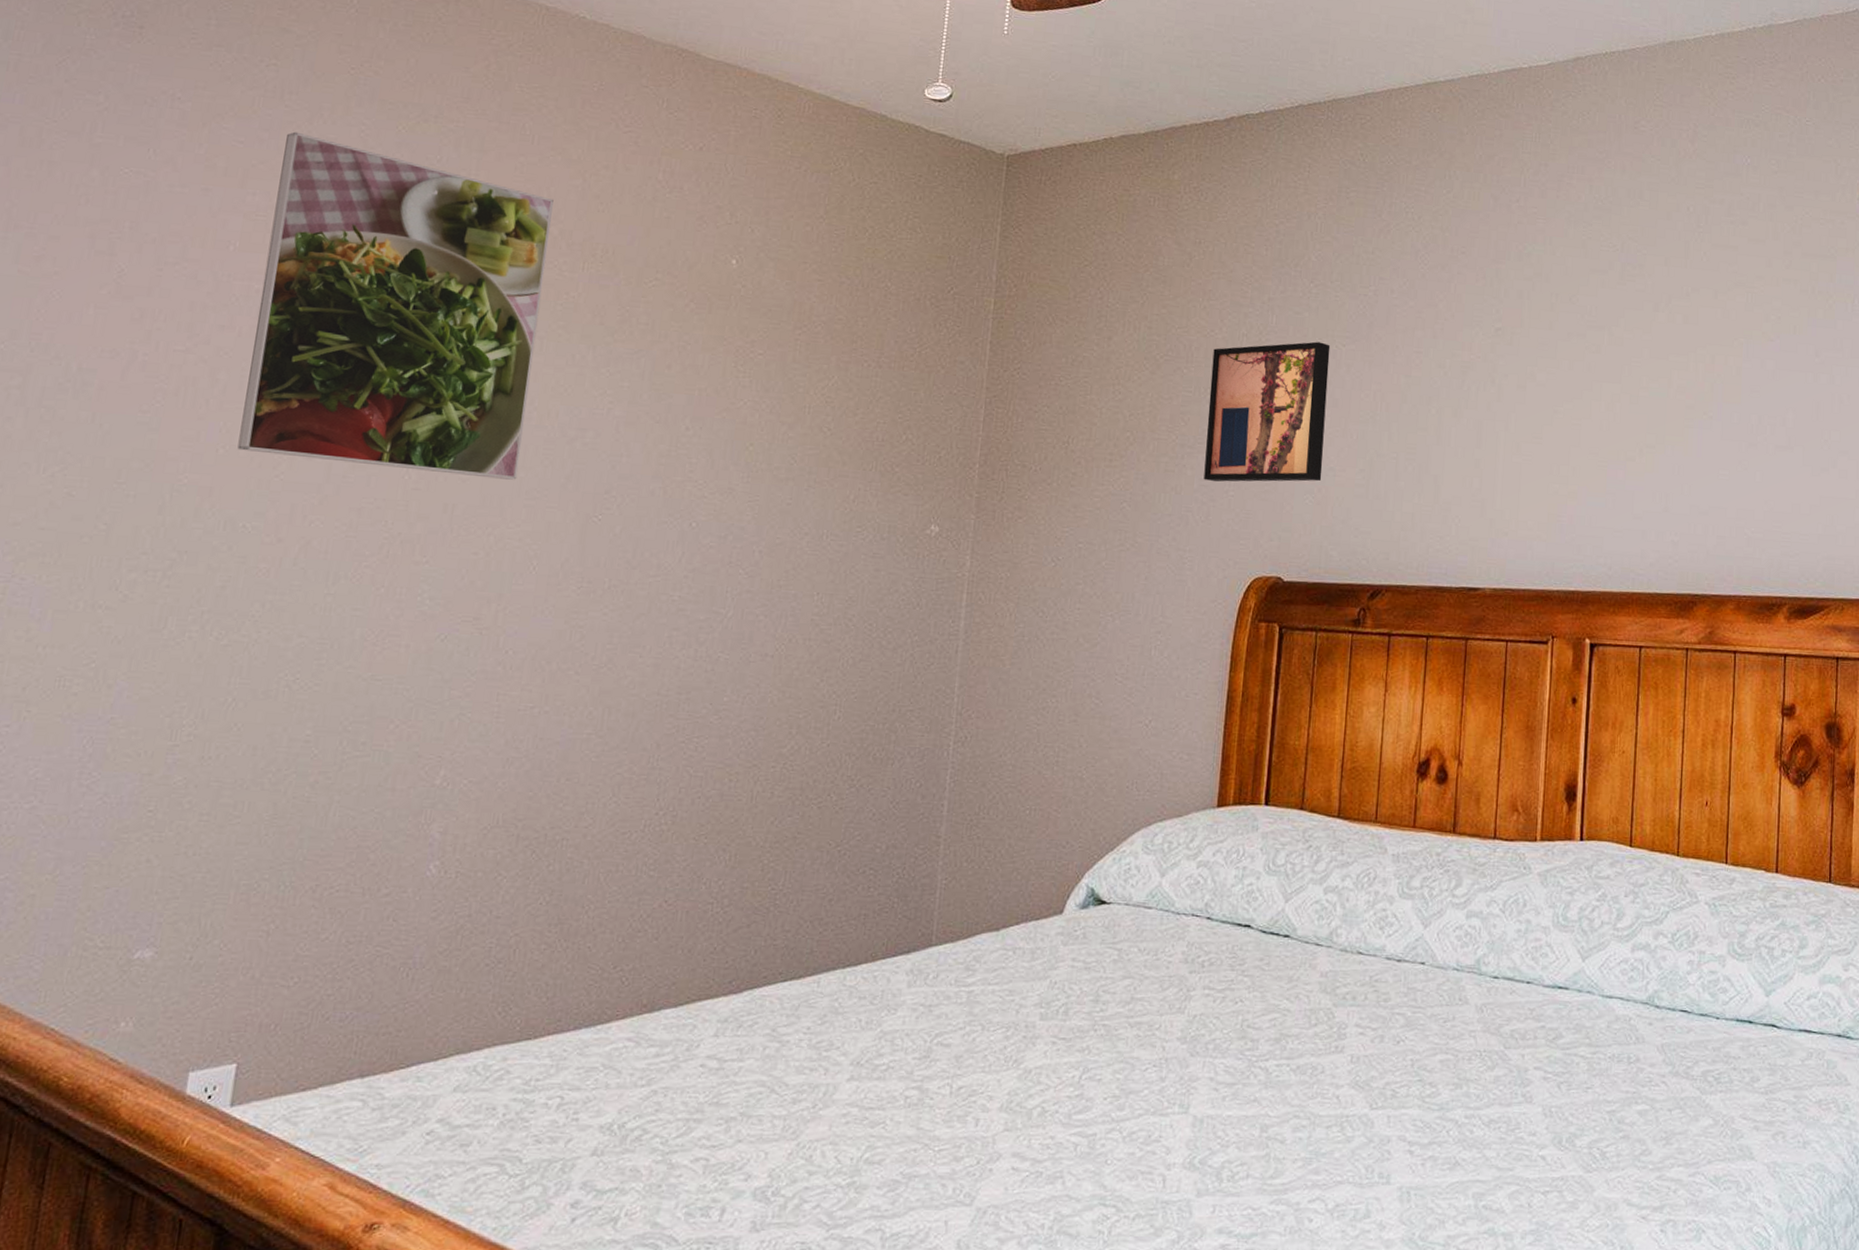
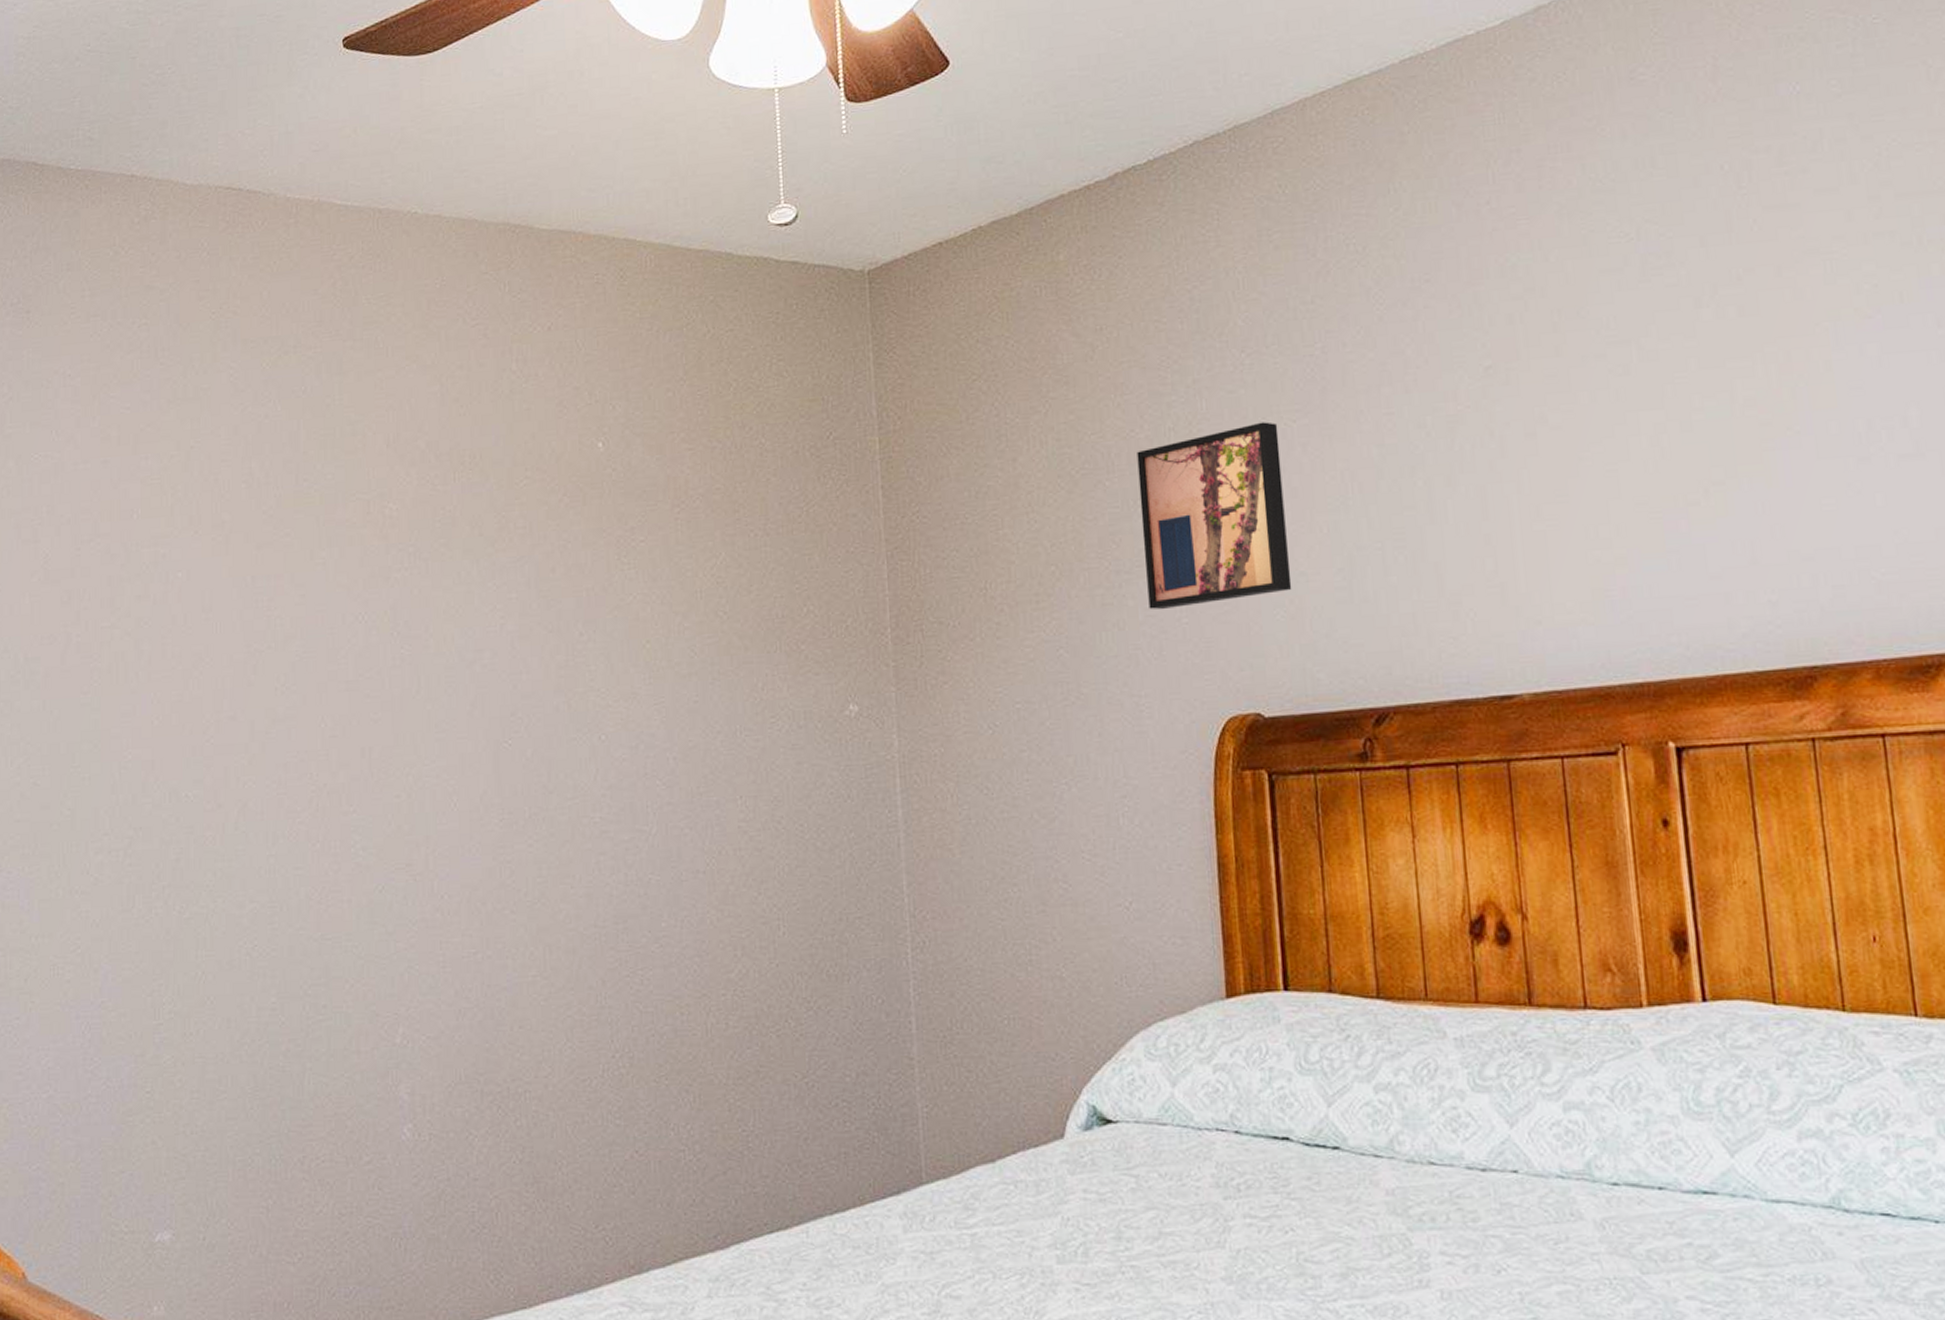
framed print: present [237,131,554,480] -> none [166,388,425,719]

